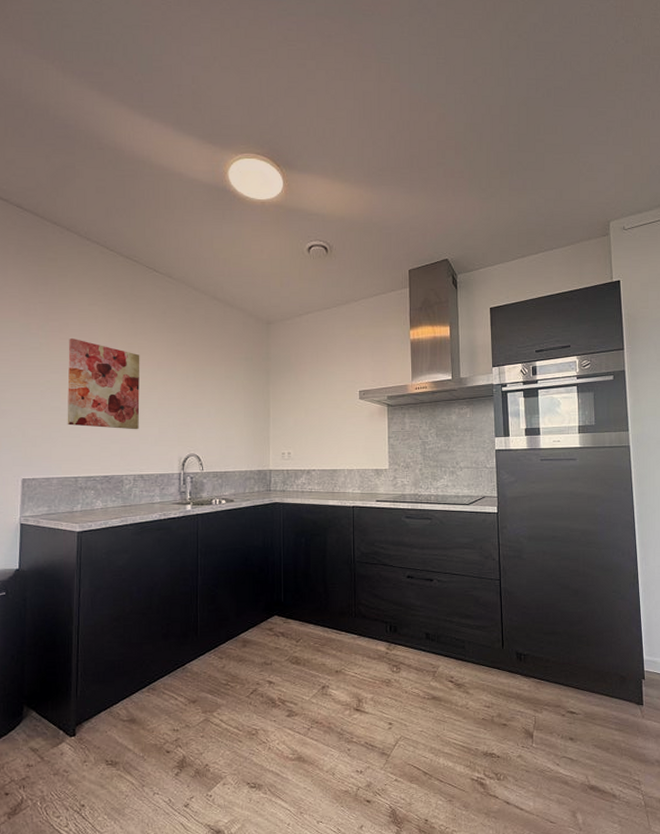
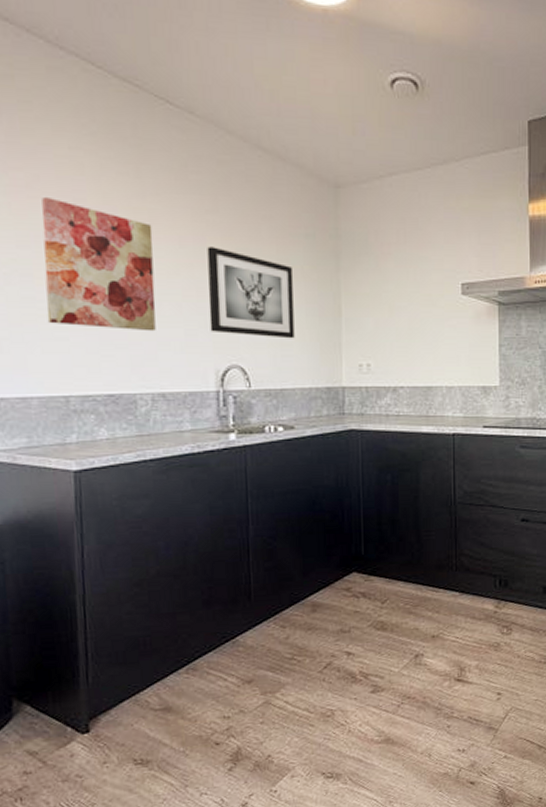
wall art: none [176,369,236,434] -> present [207,246,295,339]

